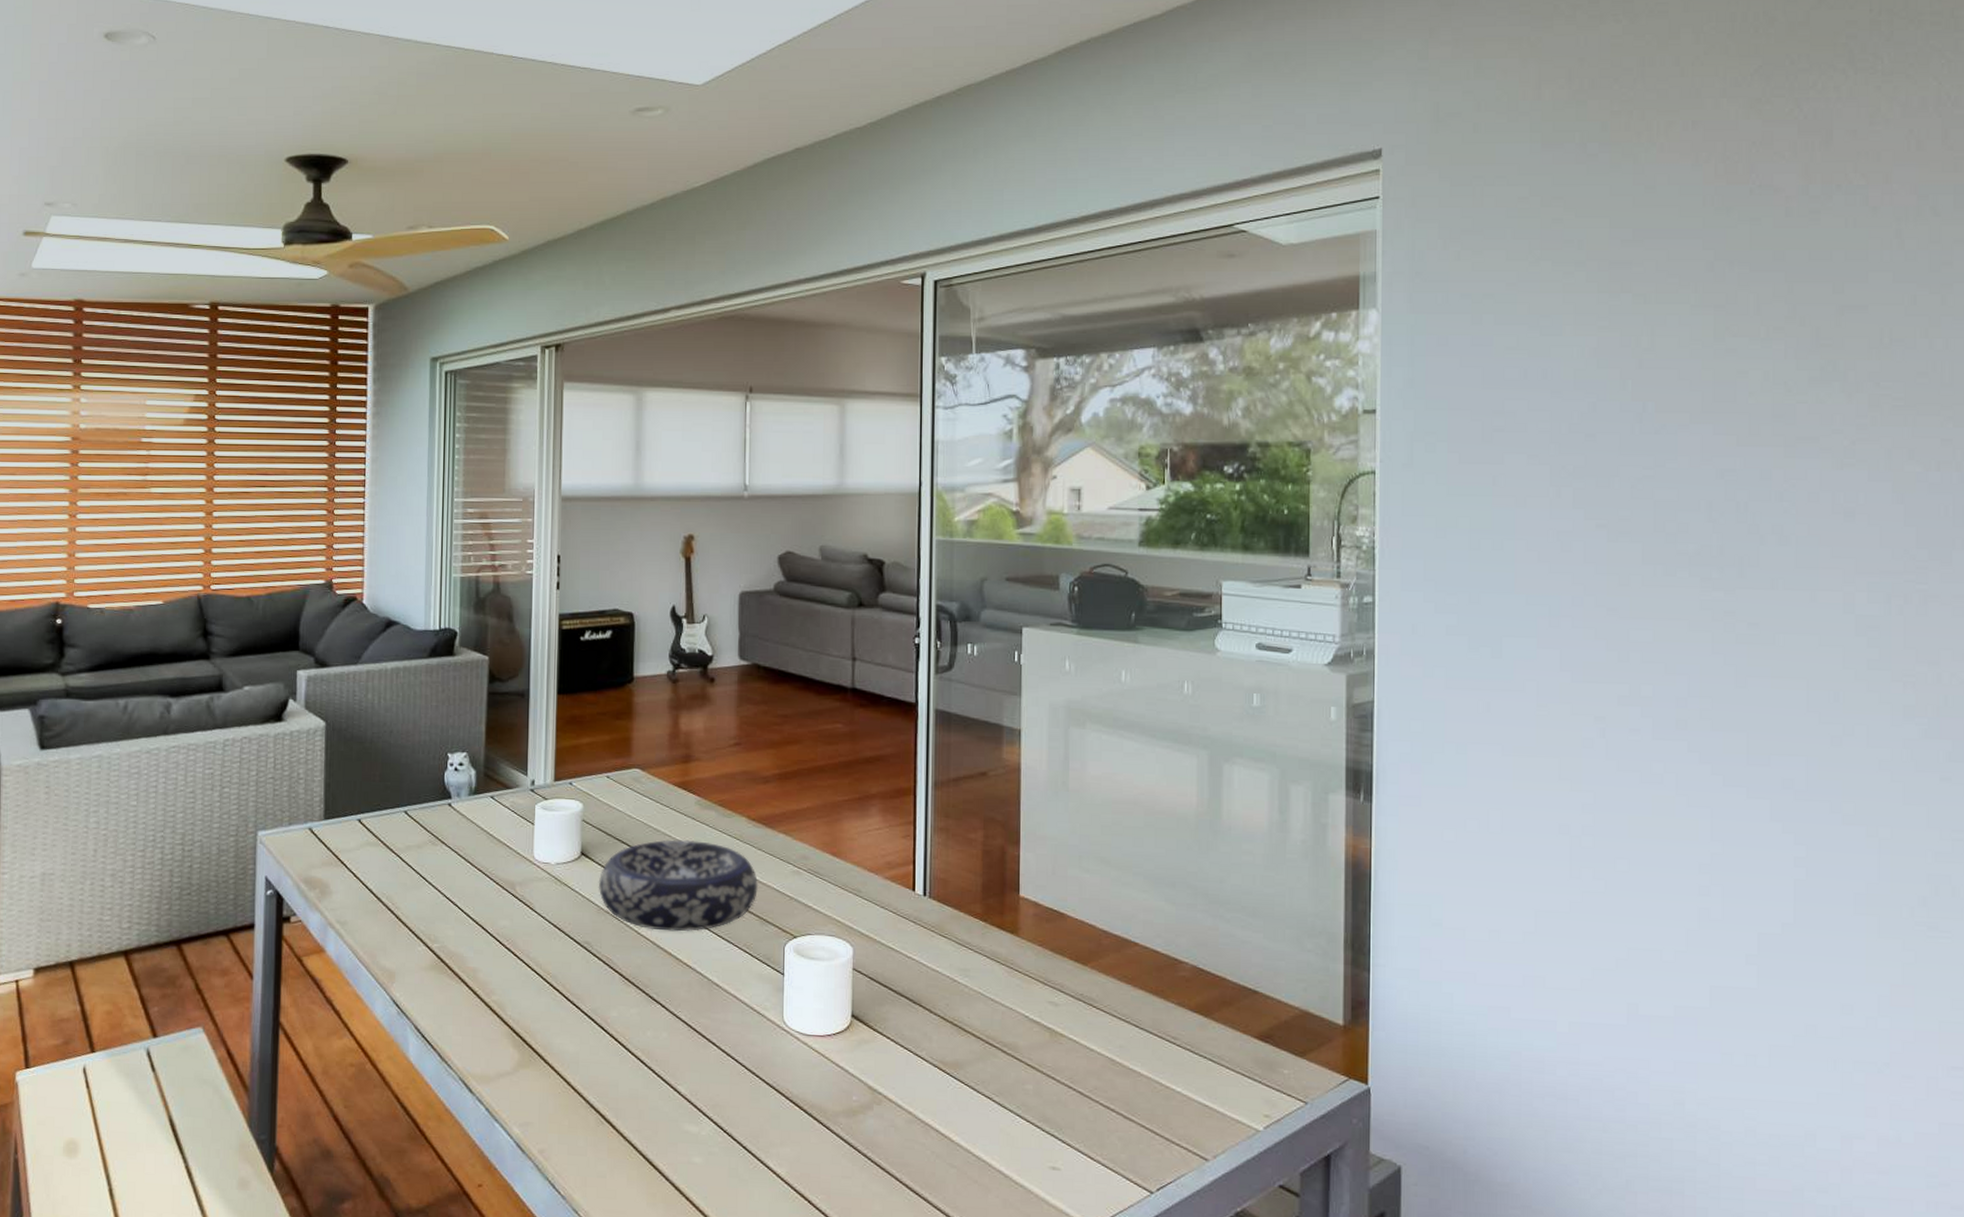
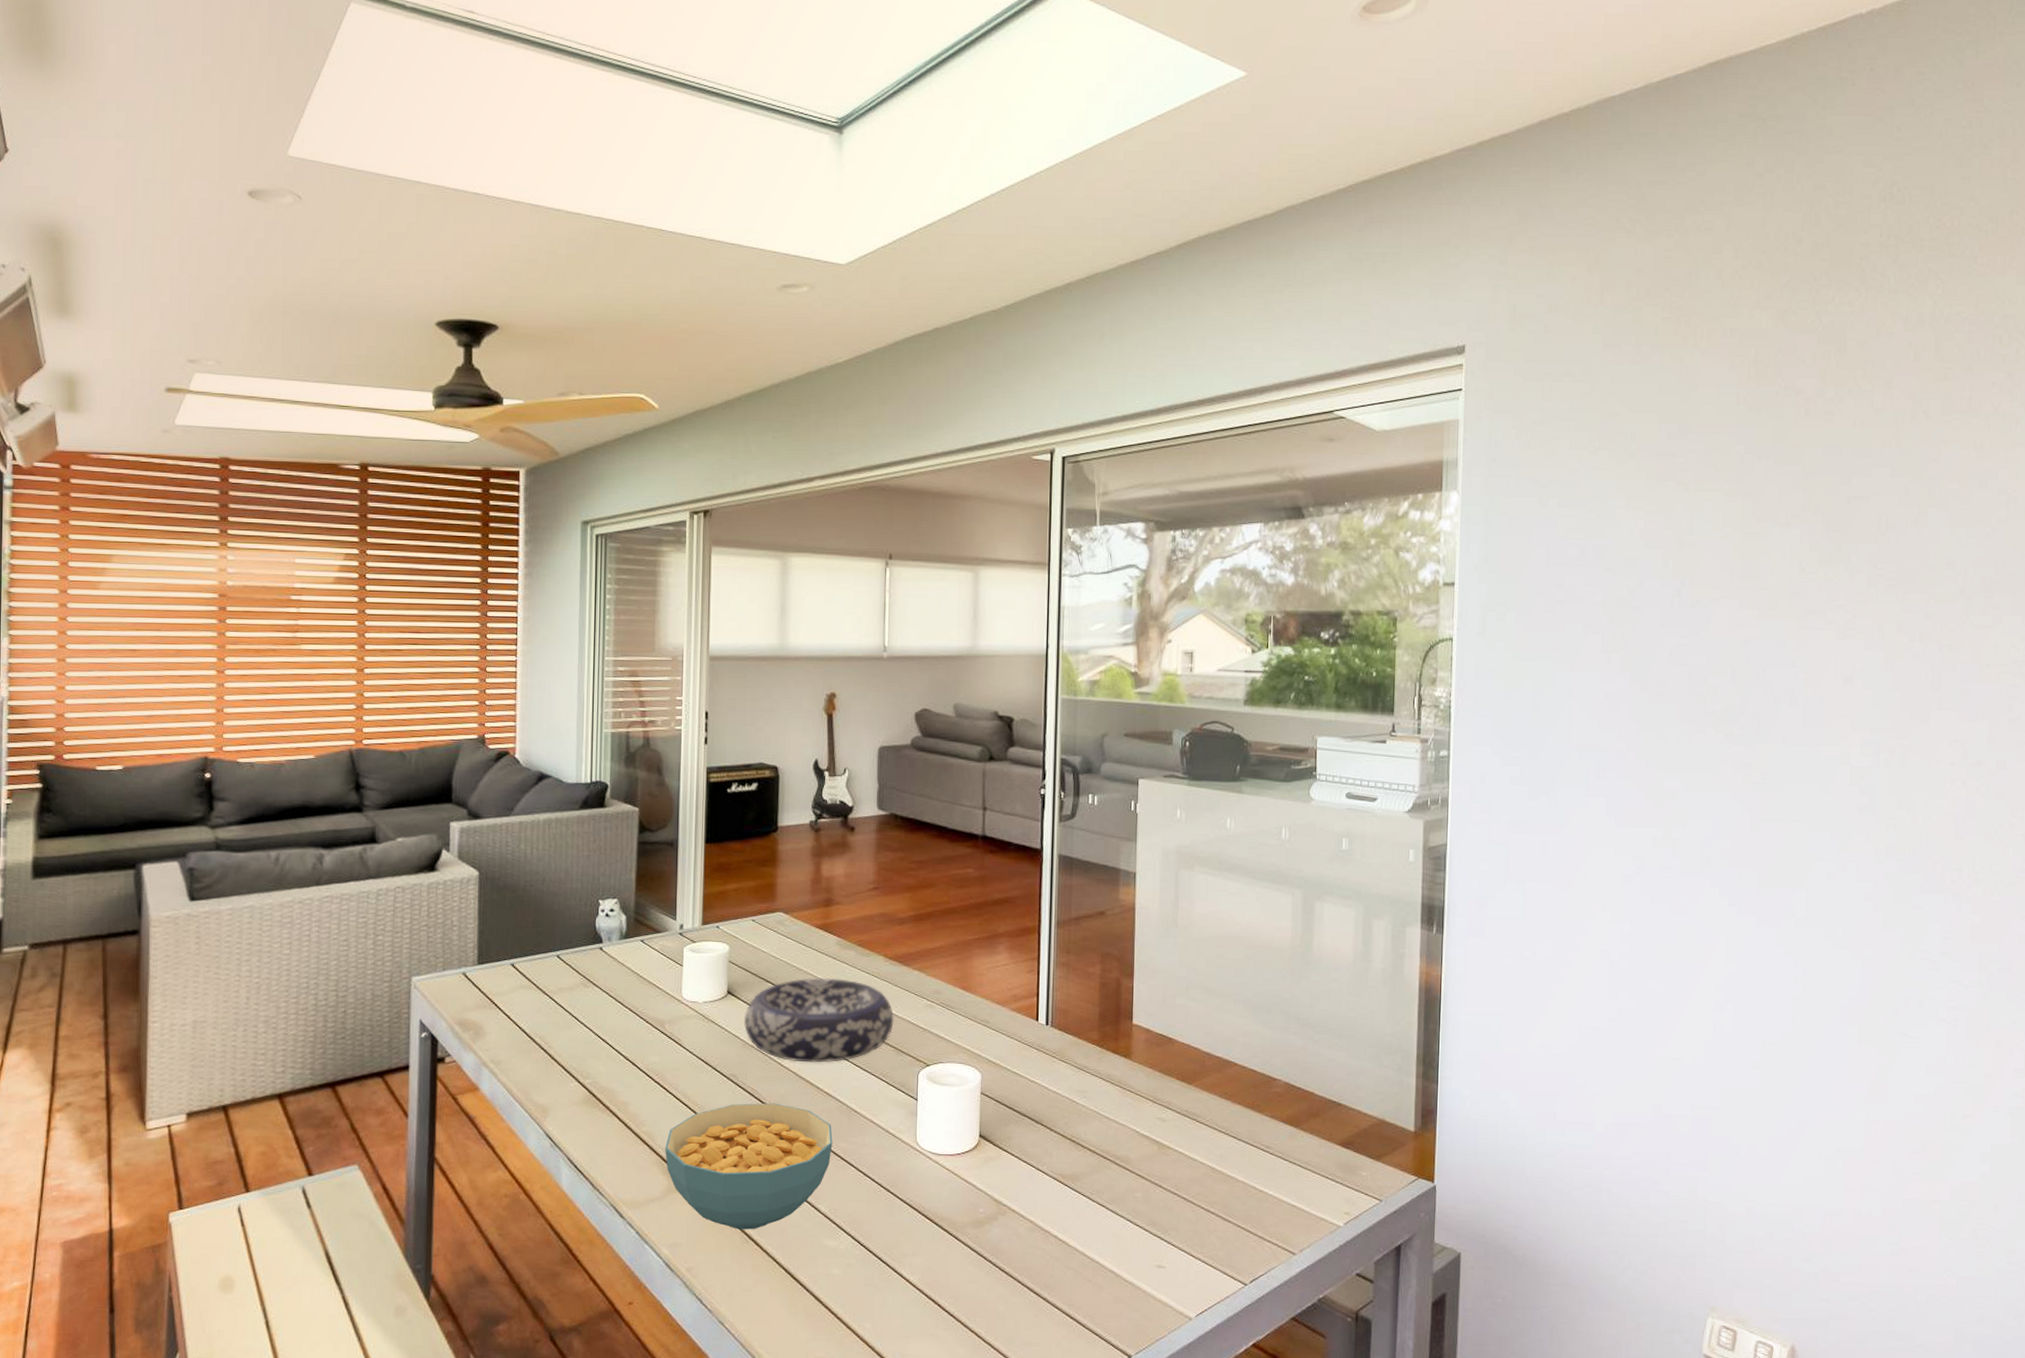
cereal bowl: none [516,973,693,1111] -> present [665,1103,833,1230]

